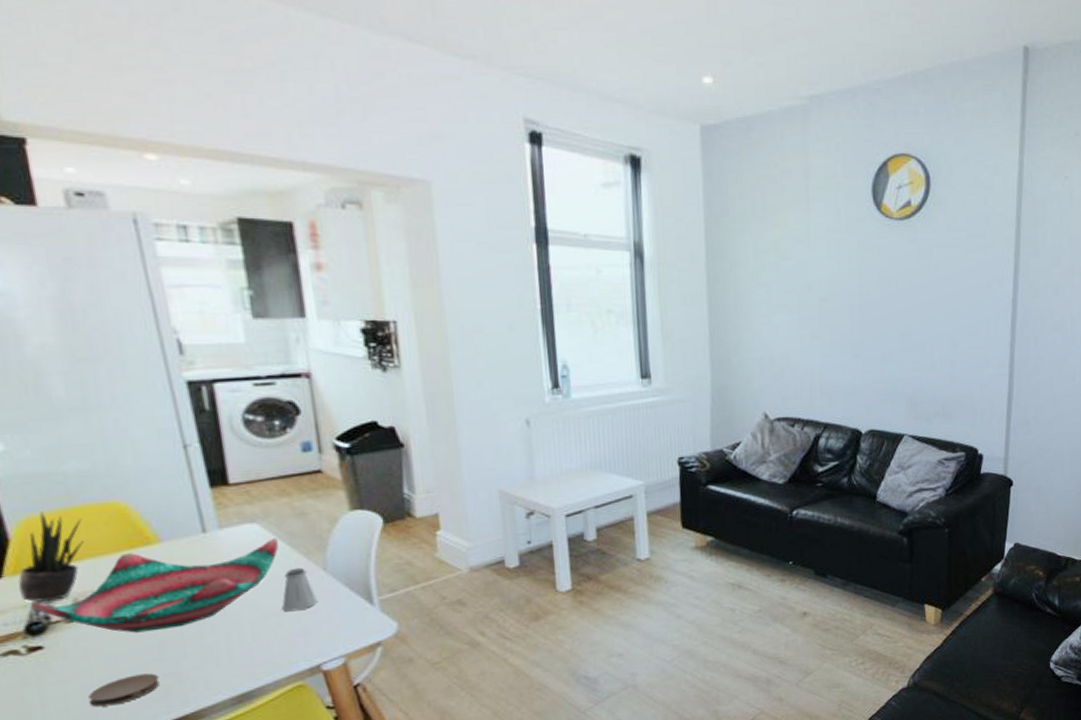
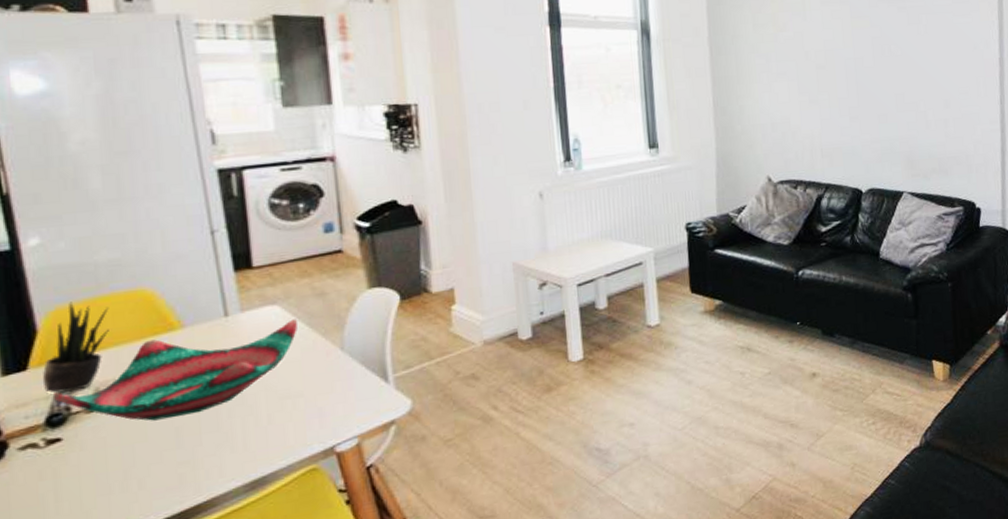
coaster: present [88,673,160,707] -> none [103,461,174,500]
saltshaker: present [282,567,319,612] -> none [298,347,335,393]

